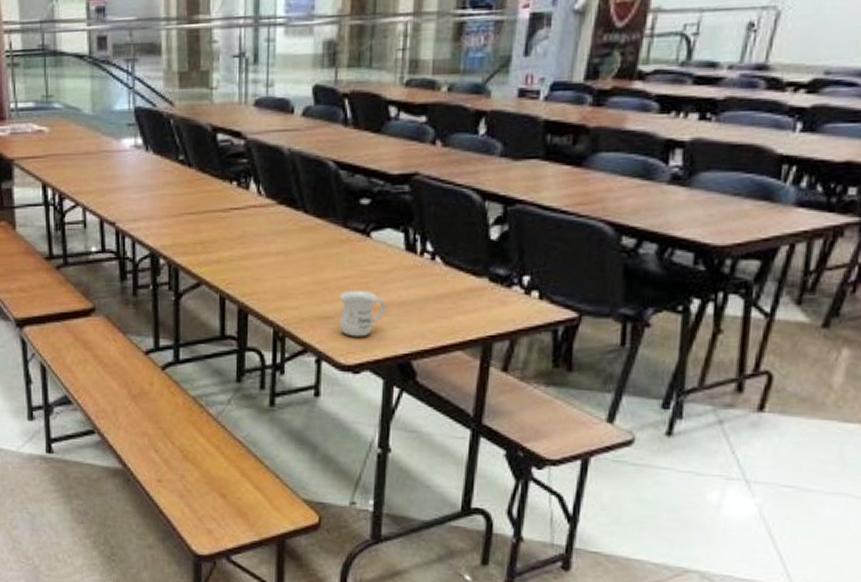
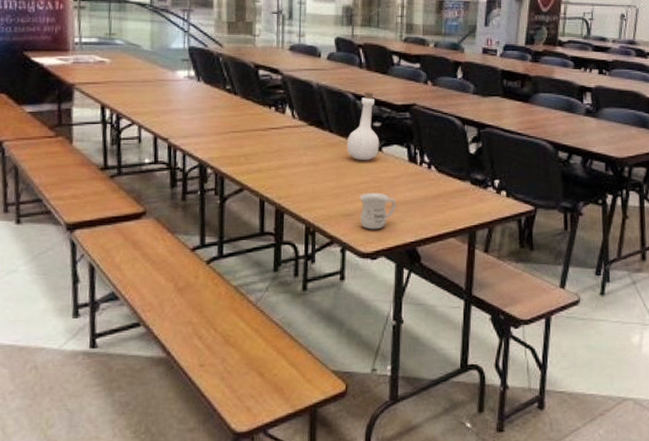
bottle: none [325,158,368,250] -> present [346,92,380,161]

